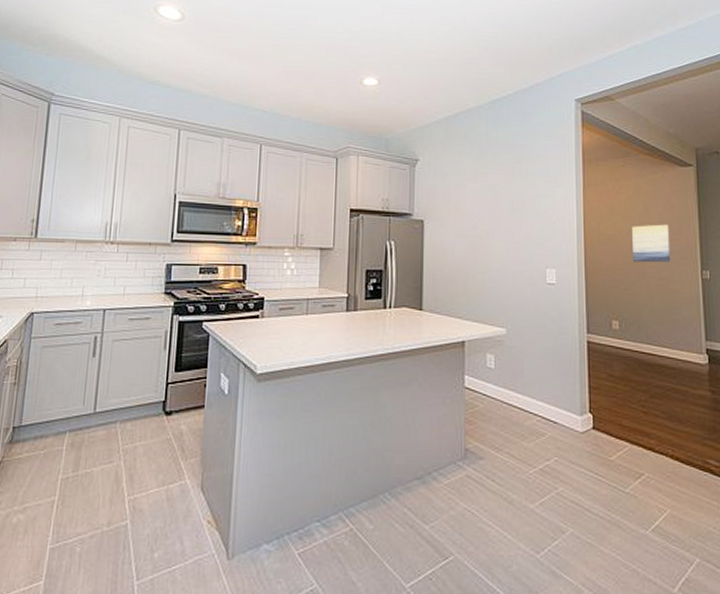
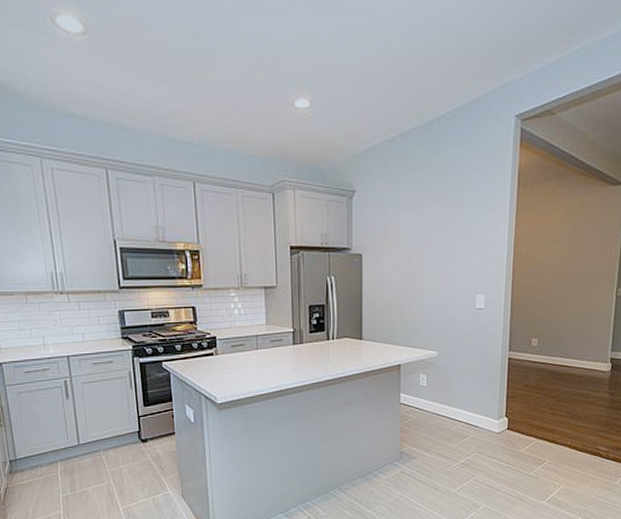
wall art: present [632,224,671,263] -> none [556,246,594,284]

